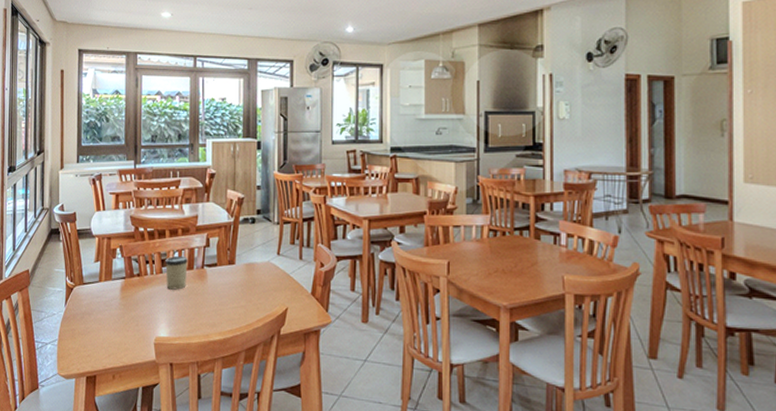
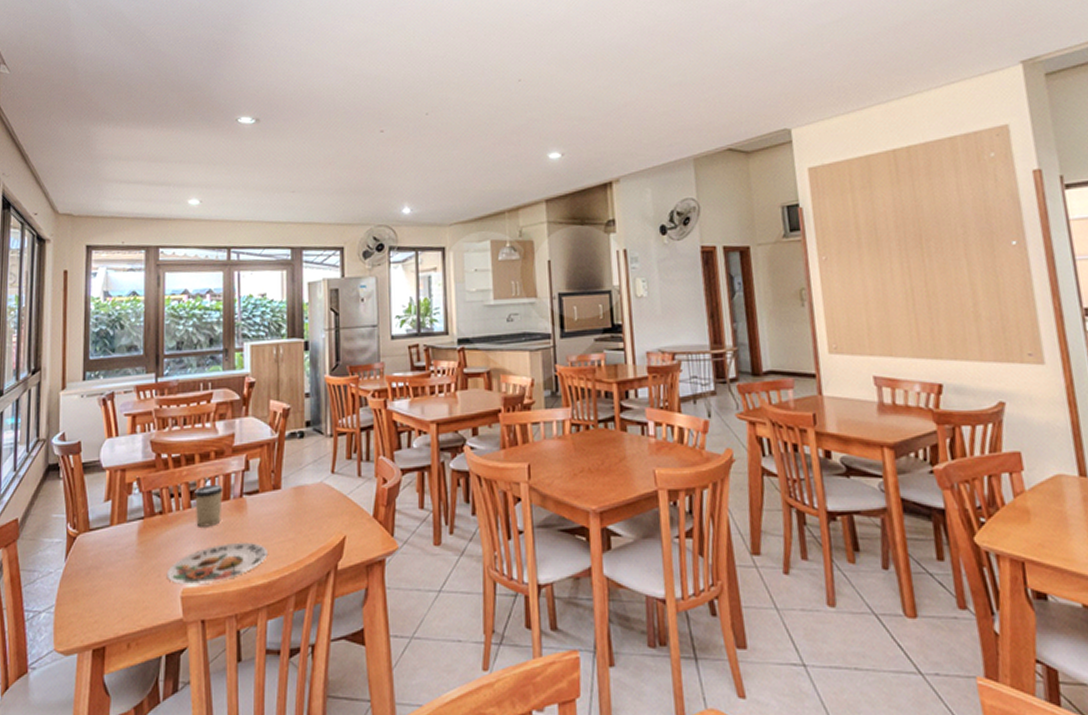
plate: none [143,304,223,336] -> present [166,542,268,585]

